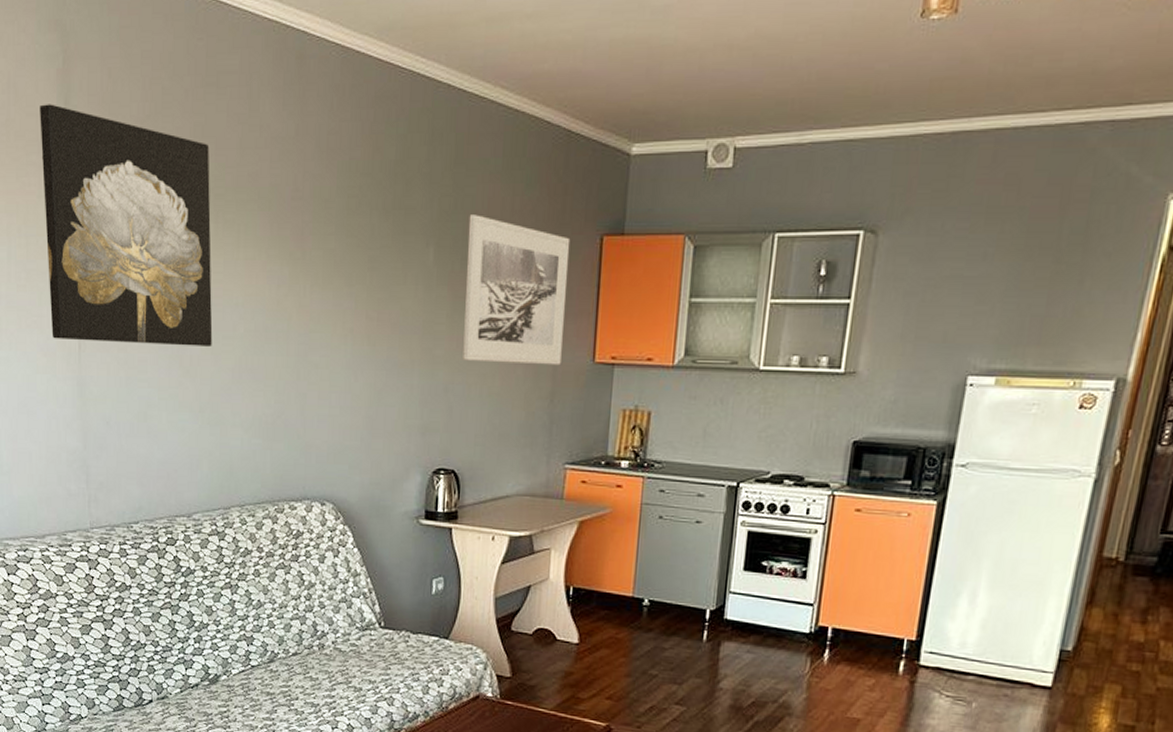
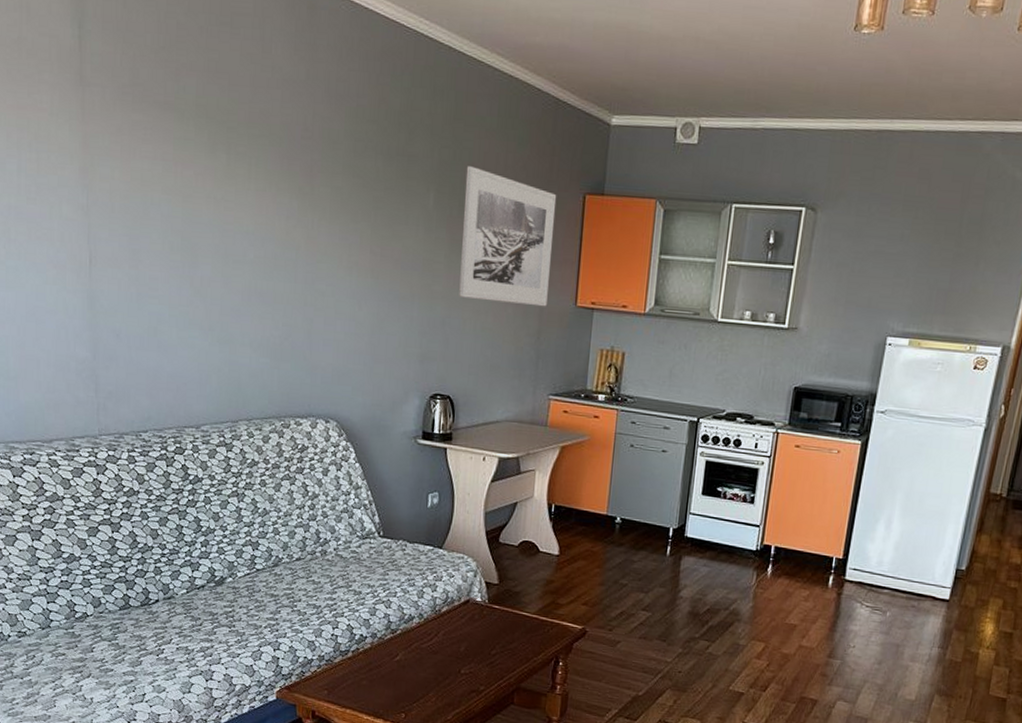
wall art: present [40,104,213,346] -> none [53,26,223,269]

